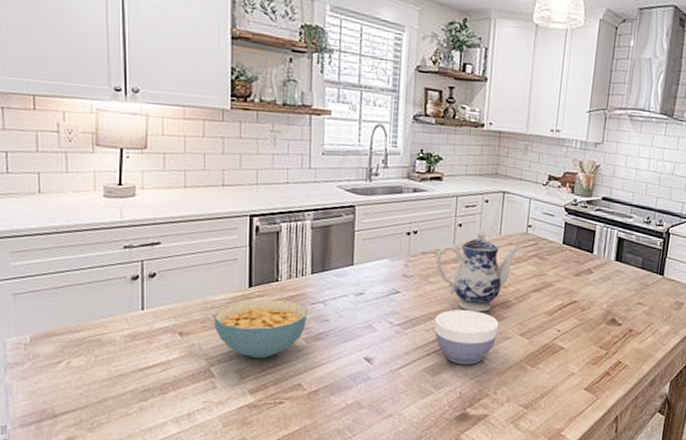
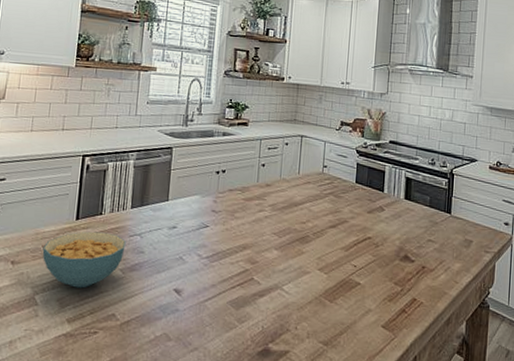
bowl: present [434,309,499,365] -> none [239,244,299,299]
teapot: present [436,229,521,313] -> none [241,169,317,247]

